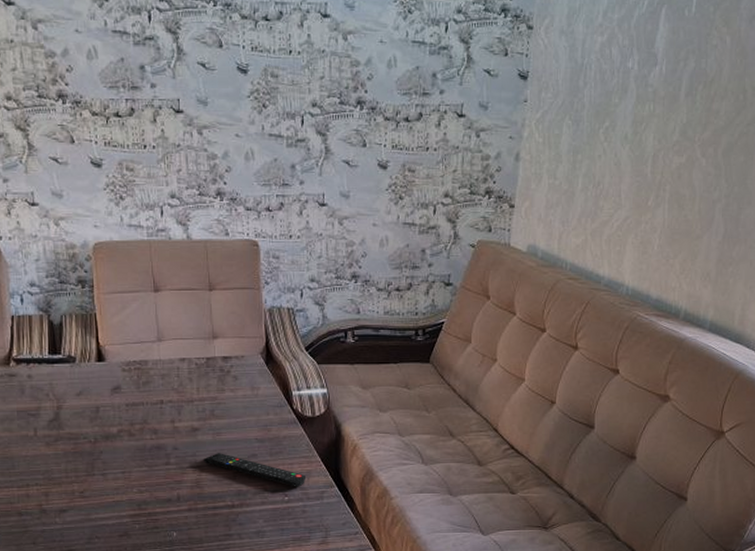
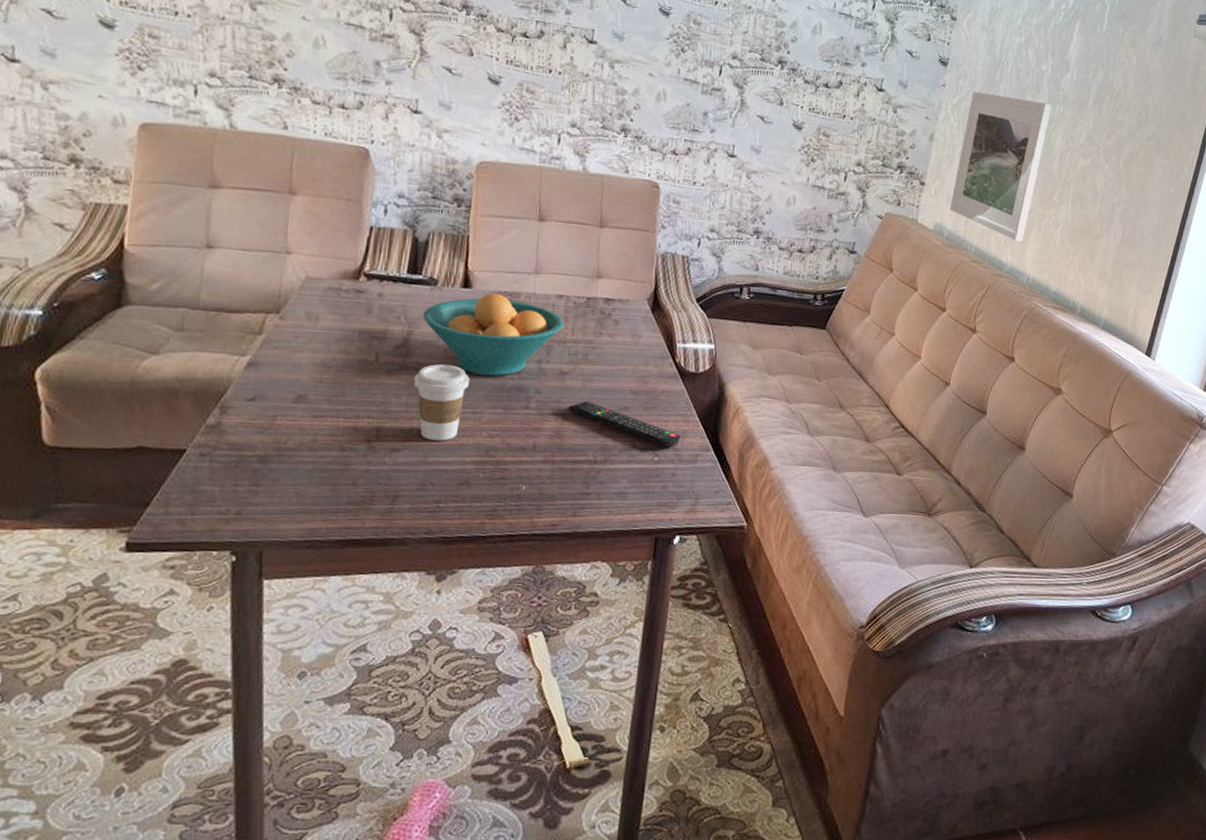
fruit bowl: none [67,364,189,439] -> present [422,293,564,377]
coffee cup: none [68,432,116,500] -> present [413,364,470,441]
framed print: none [541,103,642,252] -> present [949,92,1053,242]

